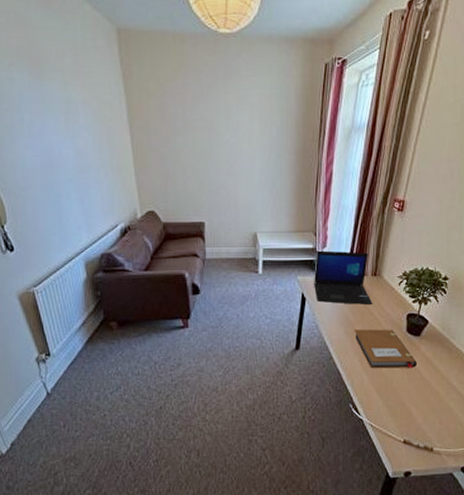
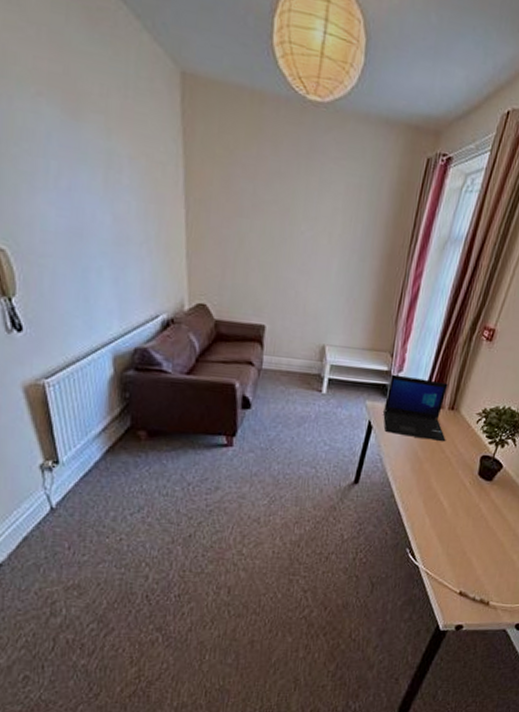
notebook: present [354,329,418,369] -> none [421,467,486,516]

